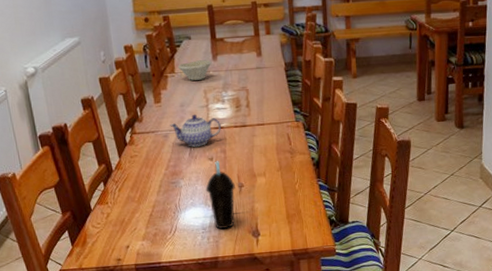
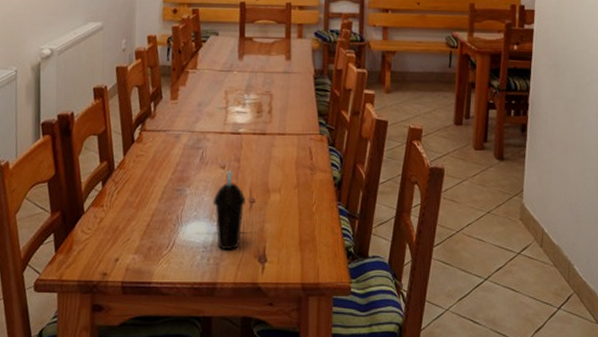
teapot: present [170,115,221,147] -> none [183,116,238,152]
bowl: present [178,60,212,81] -> none [201,58,237,79]

